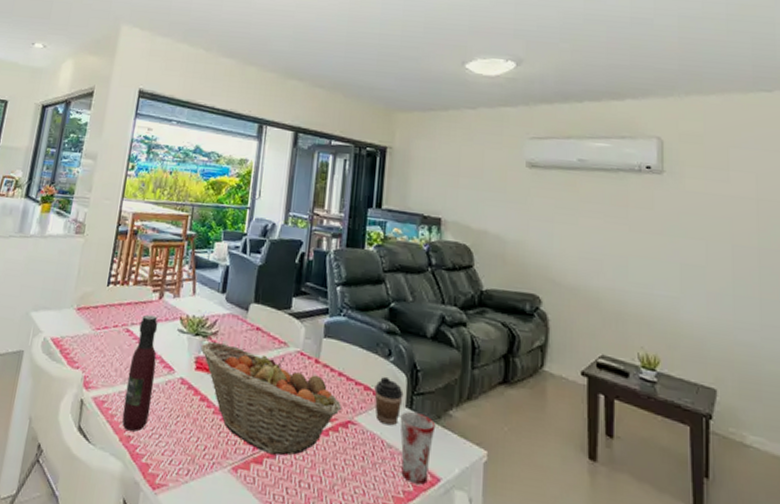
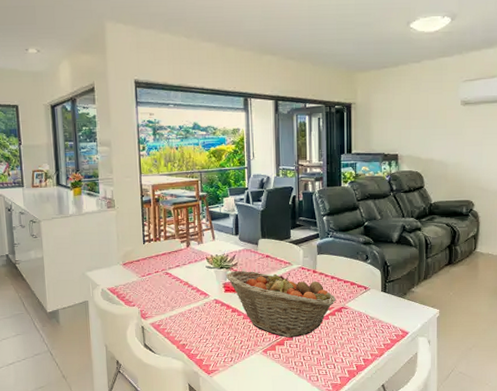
wine bottle: present [122,314,158,432] -> none [174,259,196,341]
coffee cup: present [374,376,404,426] -> none [358,273,379,305]
mug: present [399,411,436,485] -> none [377,293,403,338]

